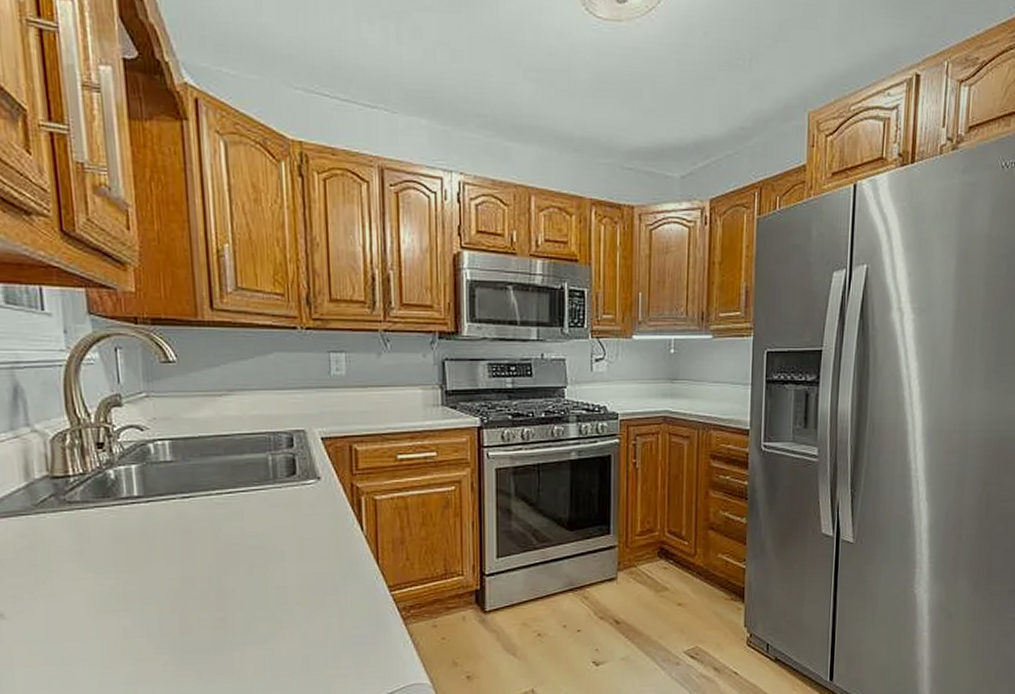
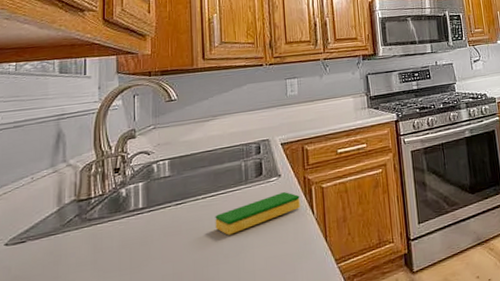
dish sponge: none [234,499,346,542] -> present [215,192,300,235]

